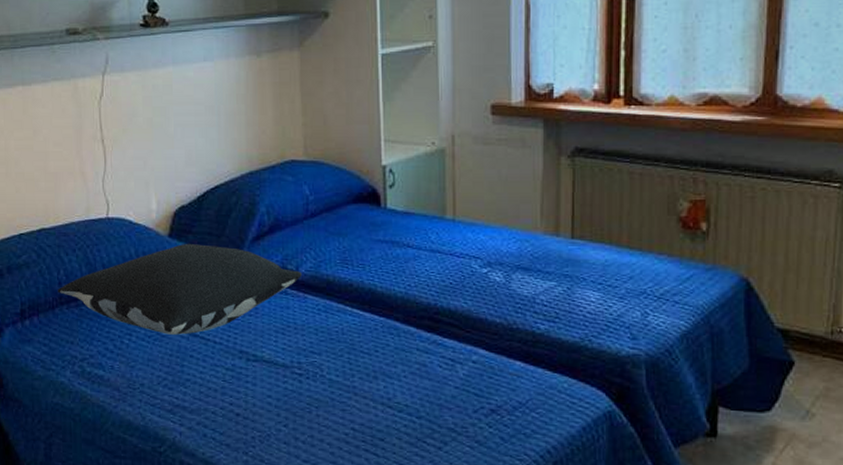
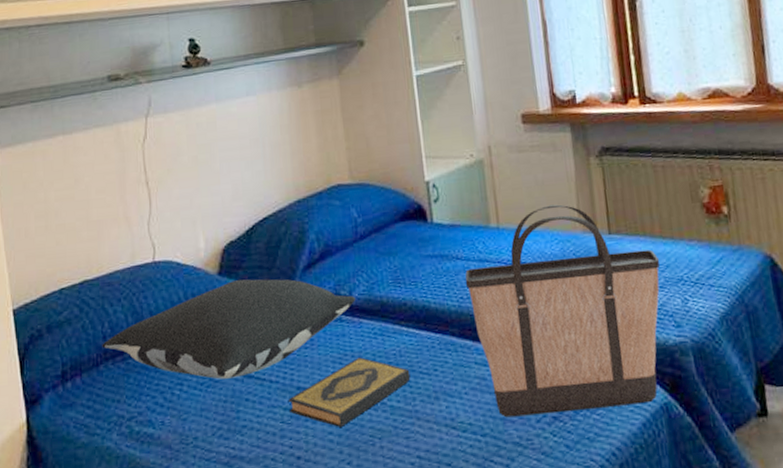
hardback book: none [231,330,351,392] -> present [289,357,411,427]
shopping bag: none [414,202,622,409] -> present [465,204,660,418]

